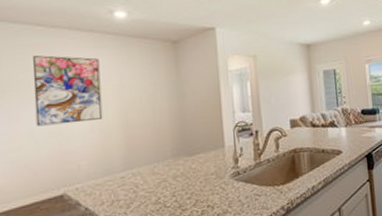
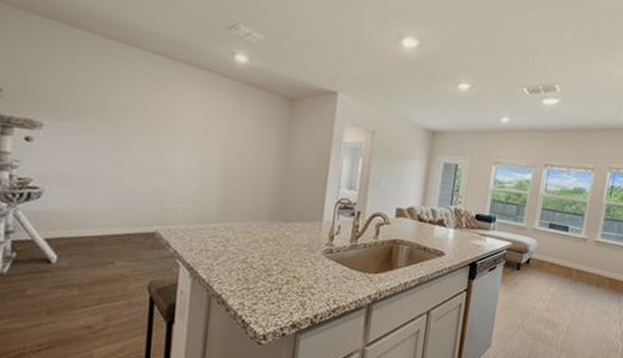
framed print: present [33,55,103,127] -> none [140,85,212,165]

